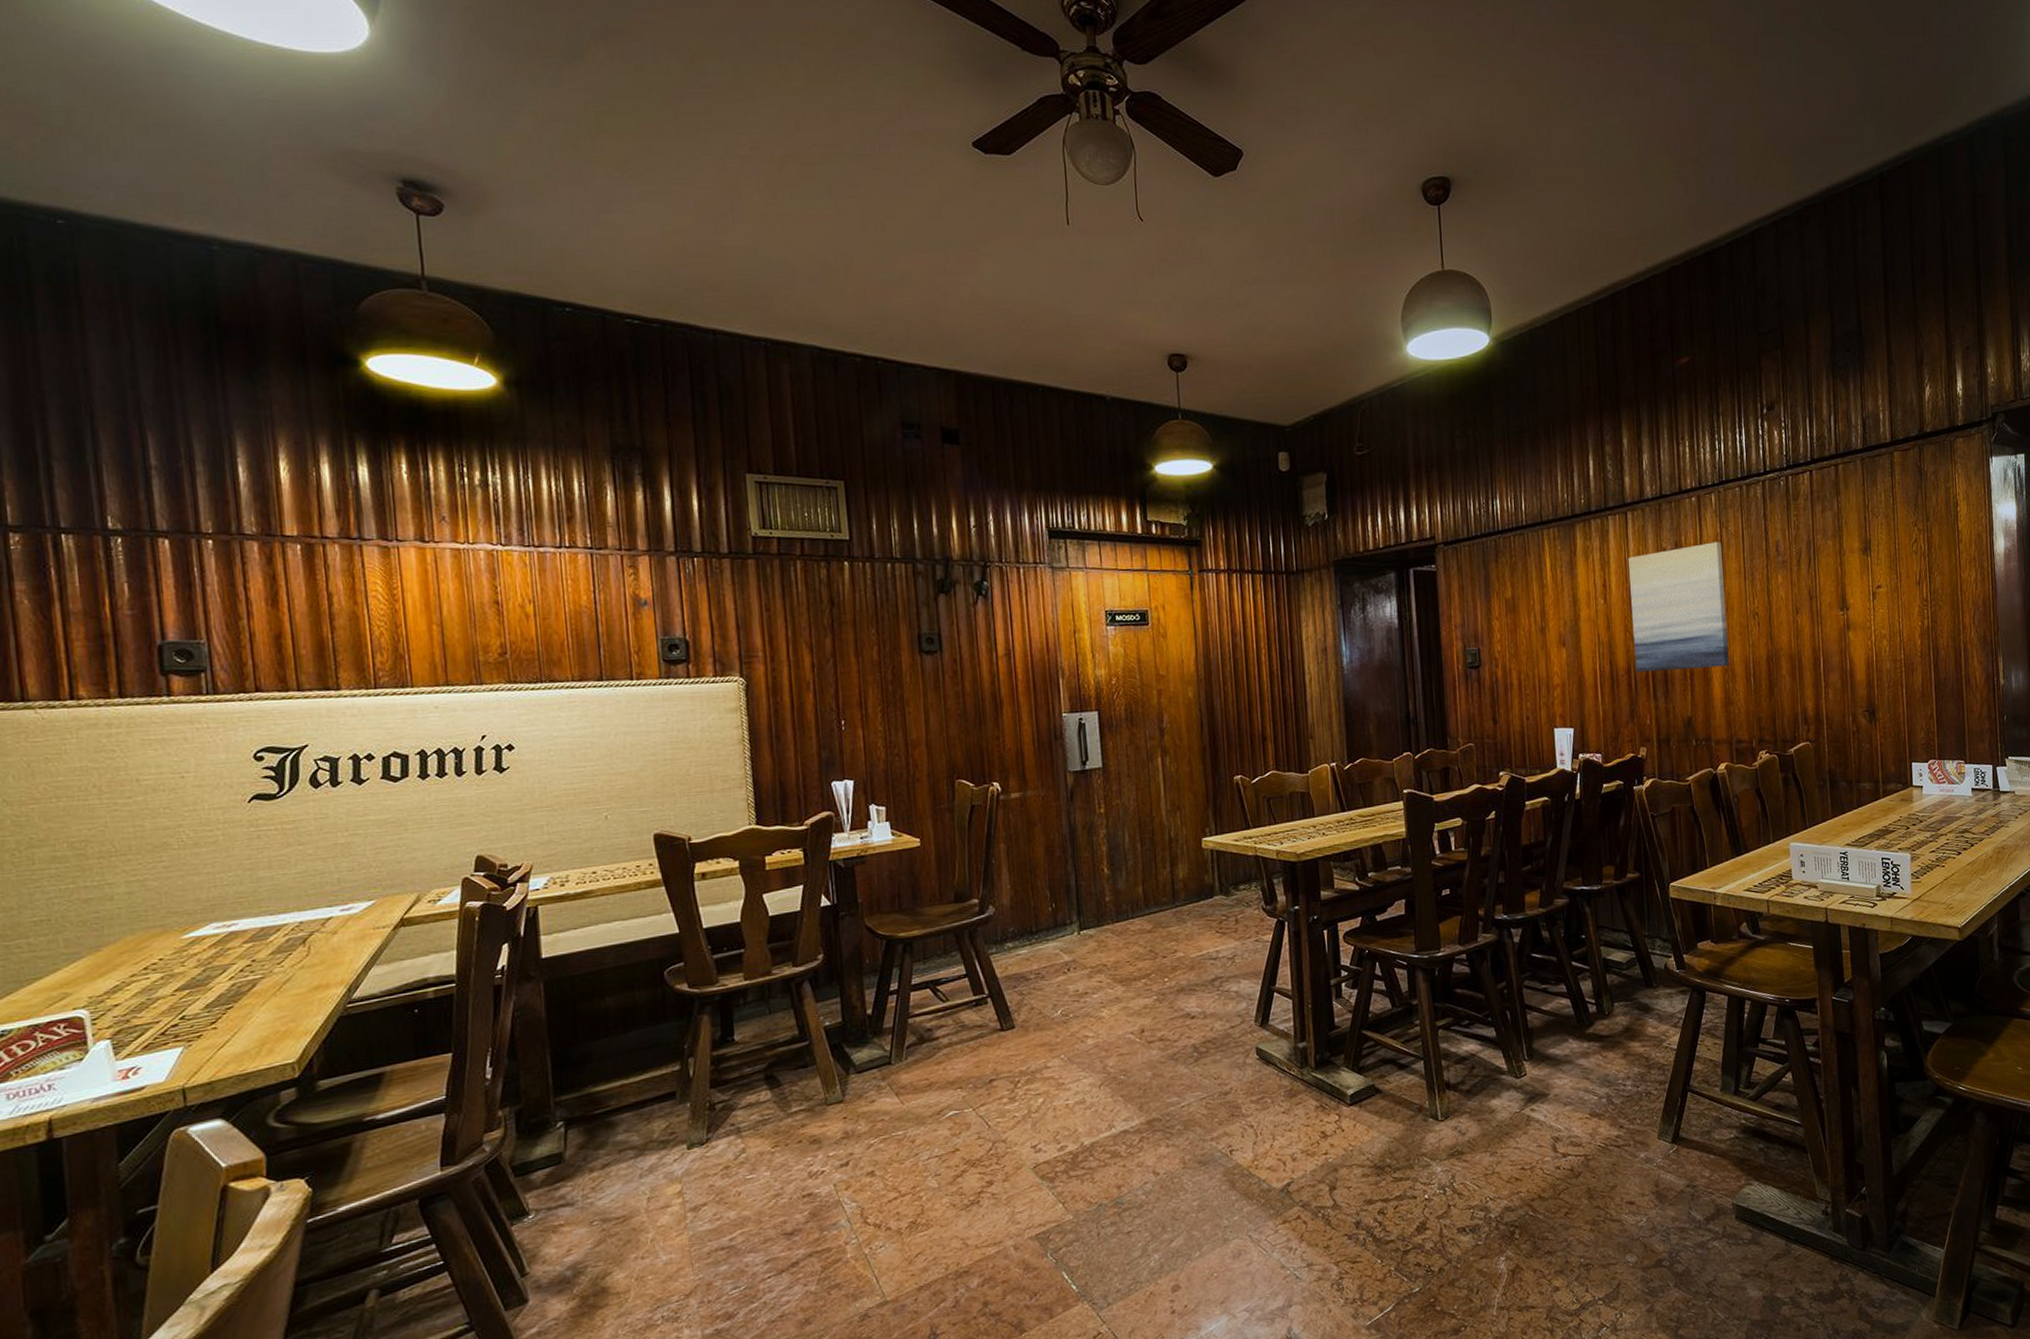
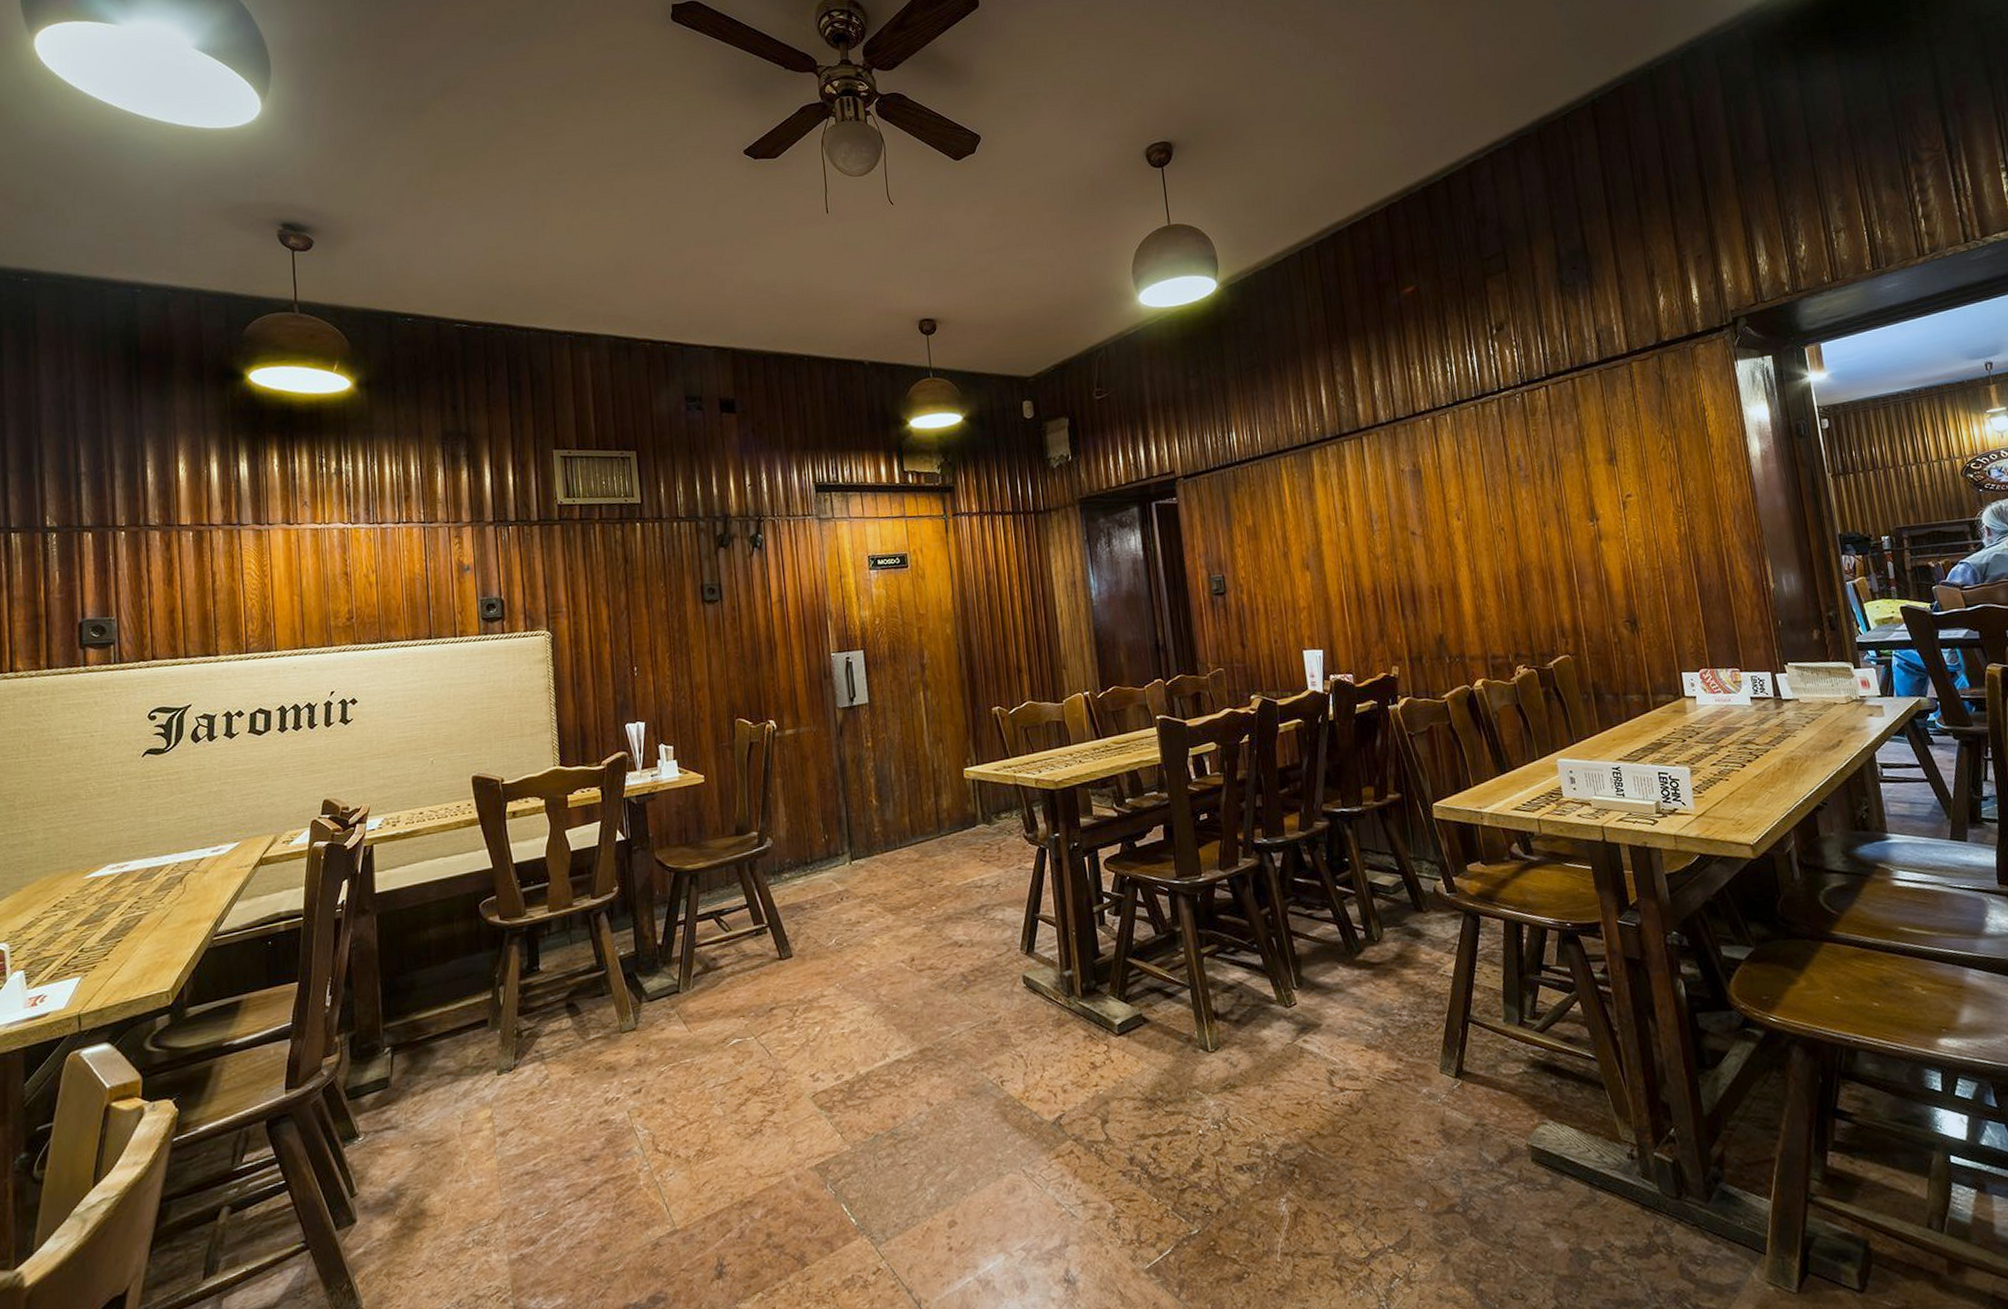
wall art: present [1628,542,1729,673] -> none [1367,460,1478,593]

